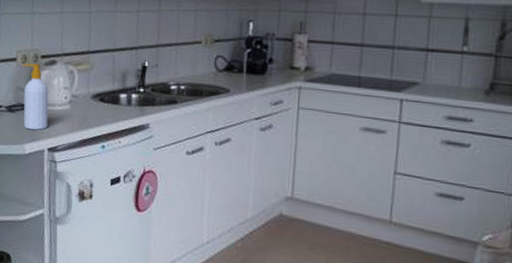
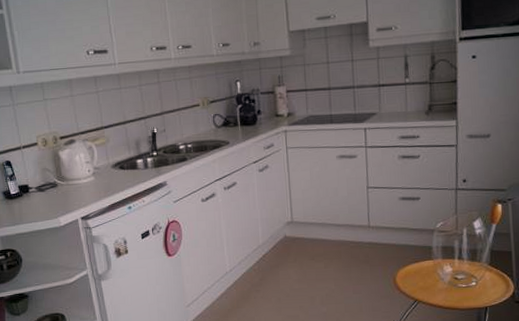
soap bottle: present [23,63,49,130] -> none [44,144,77,204]

